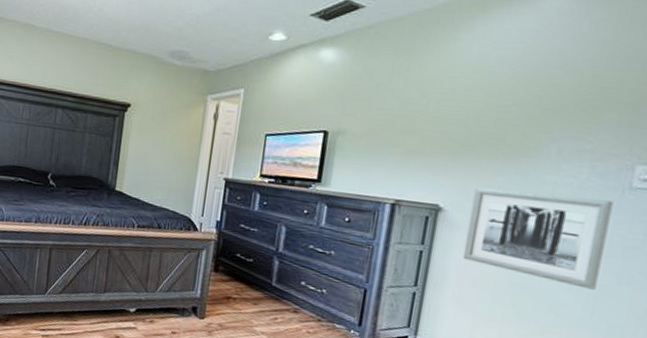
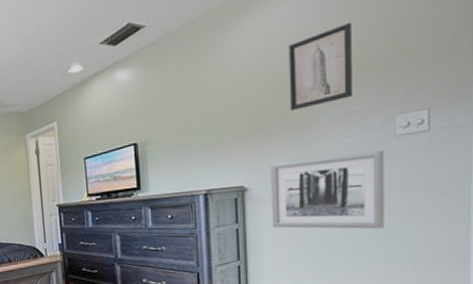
wall art: none [511,49,604,135] -> present [288,22,352,112]

